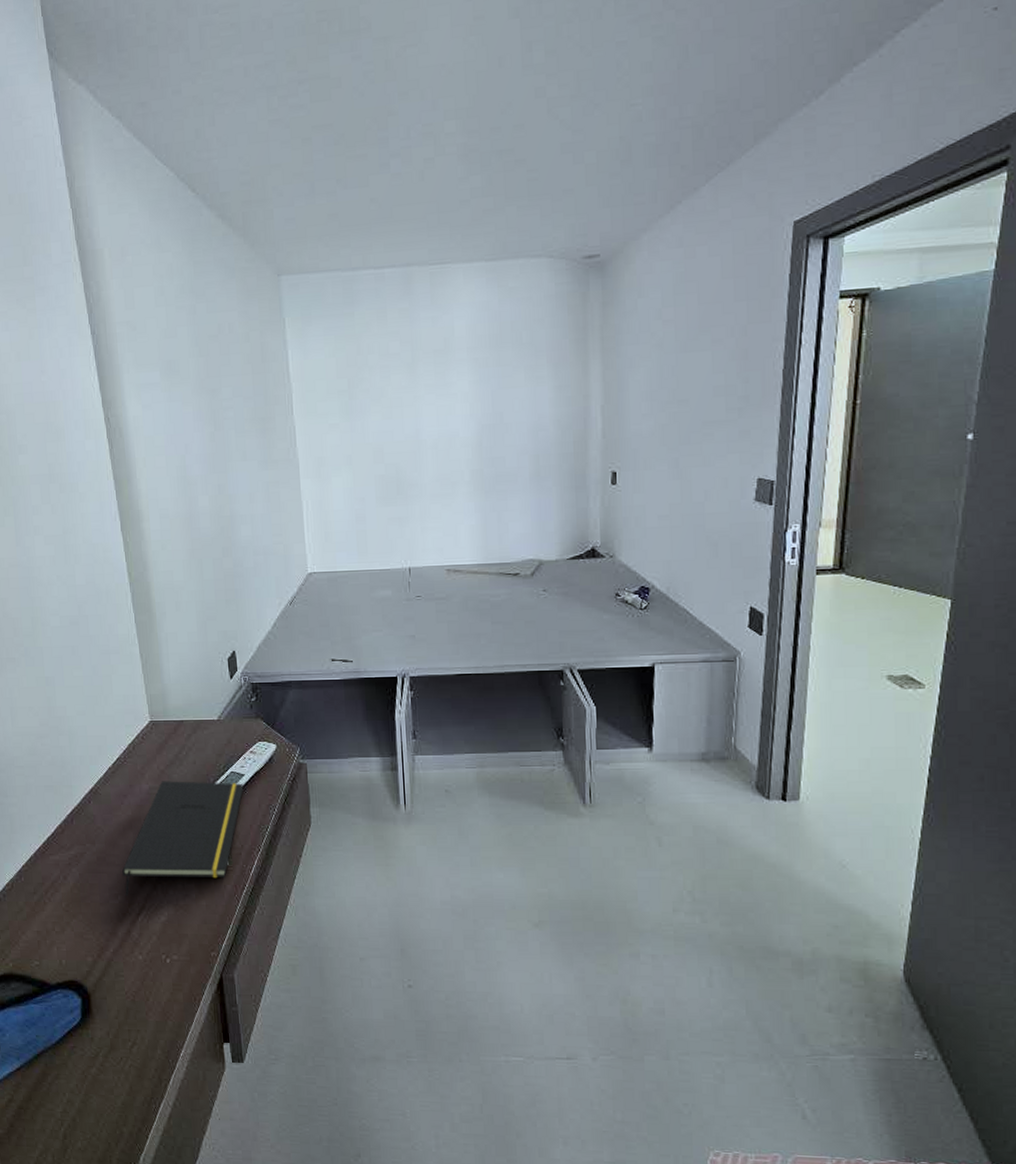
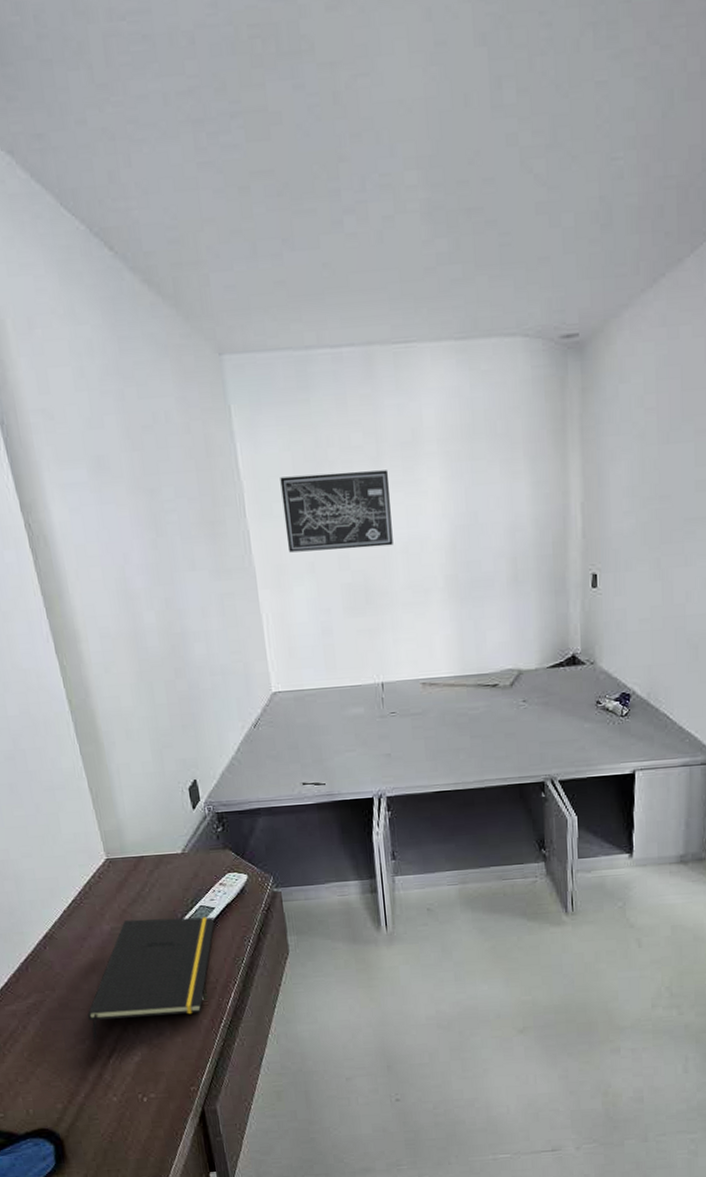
wall art: none [325,374,424,447] -> present [280,470,393,553]

